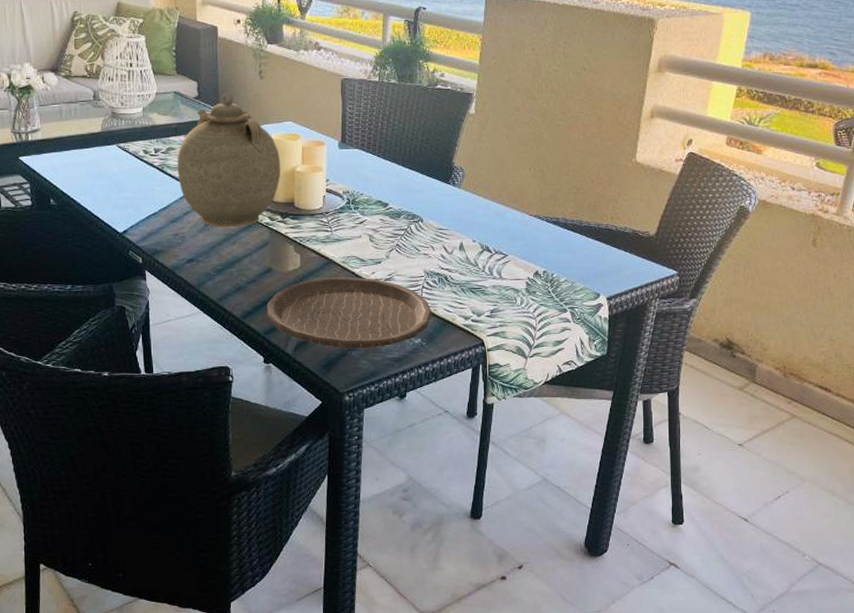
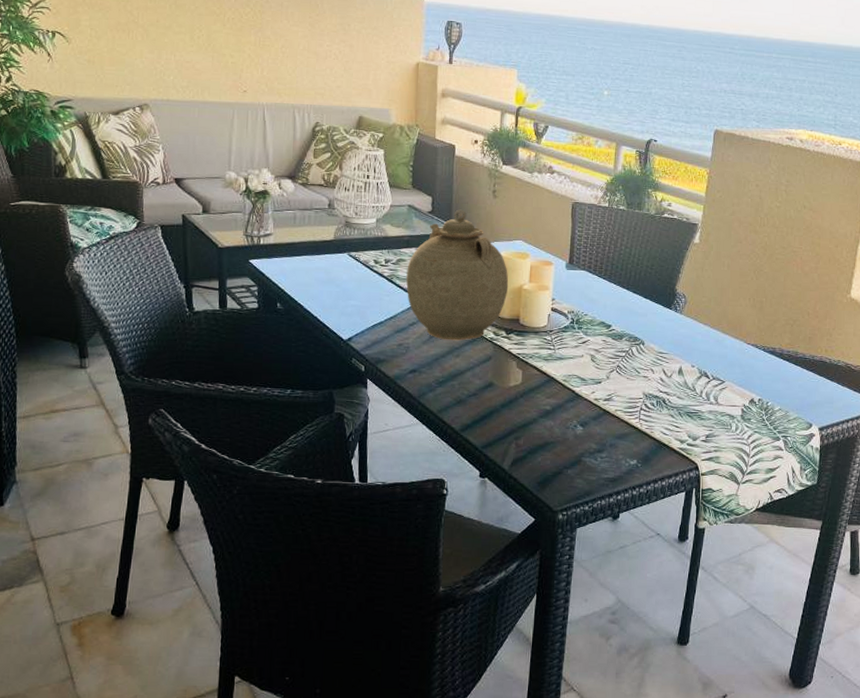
plate: present [266,277,432,349] -> none [485,394,649,468]

